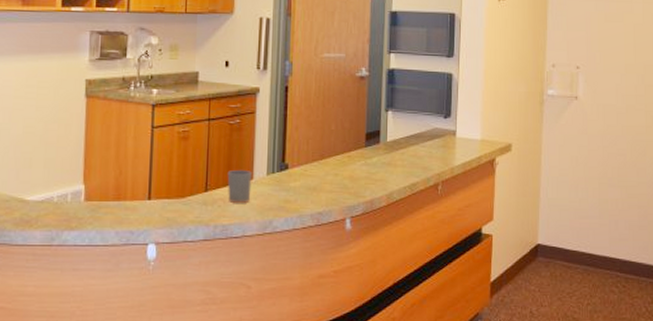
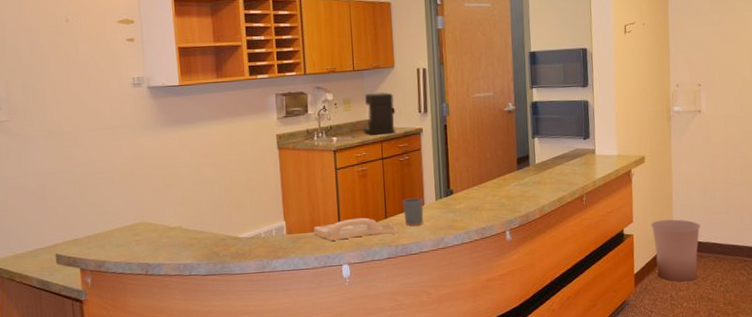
telephone: none [118,188,219,213] -> present [314,217,398,241]
coffee maker: none [189,40,230,92] -> present [363,92,395,136]
waste bin: none [513,220,569,296] -> present [650,219,701,282]

